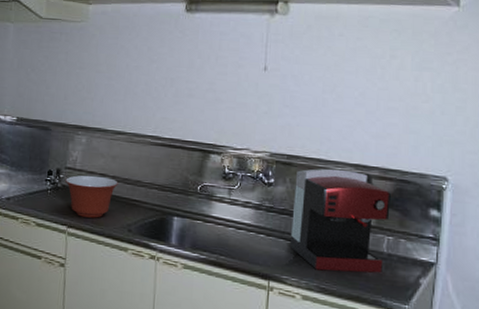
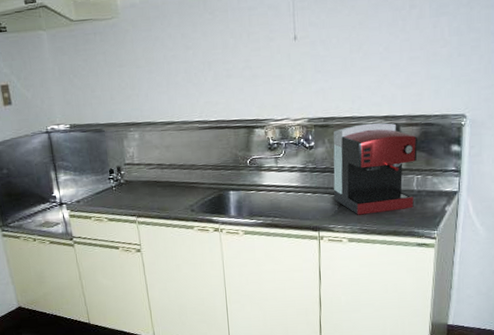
mixing bowl: present [65,175,118,218] -> none [127,166,175,206]

